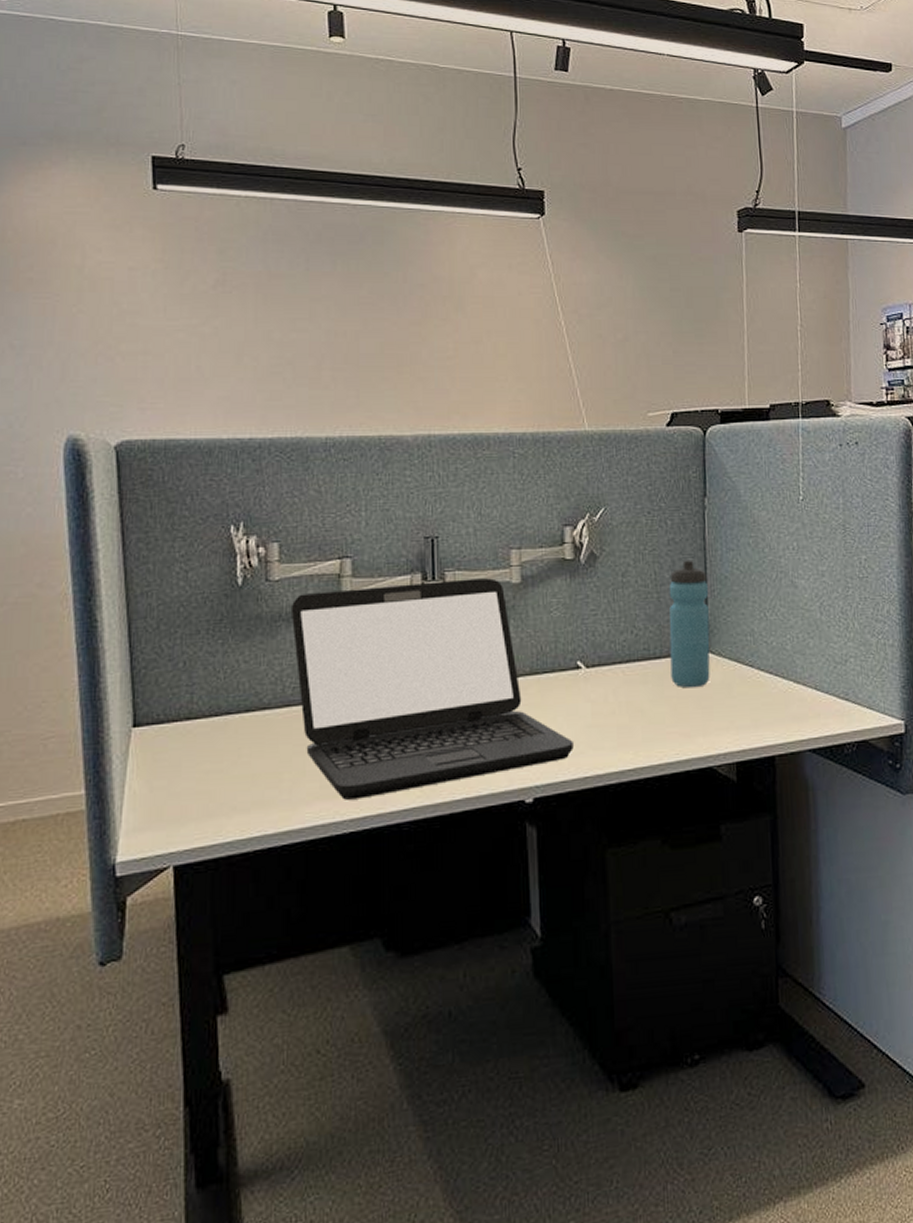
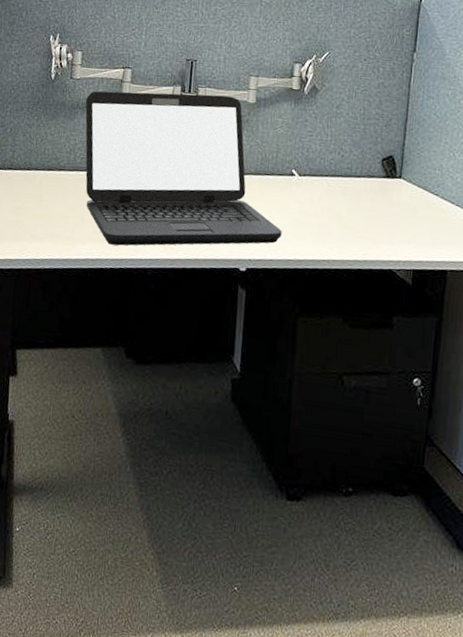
water bottle: present [669,560,710,688] -> none [367,101,408,205]

